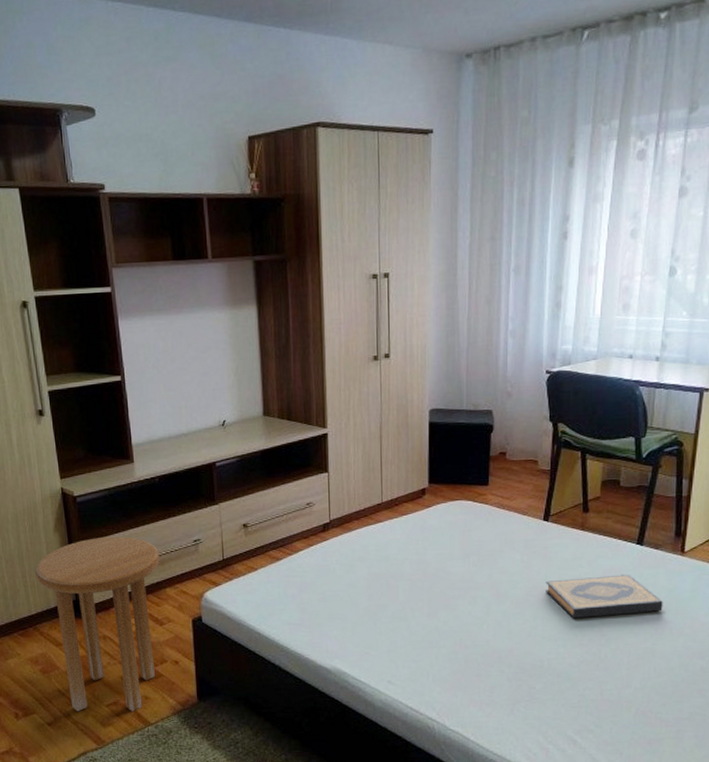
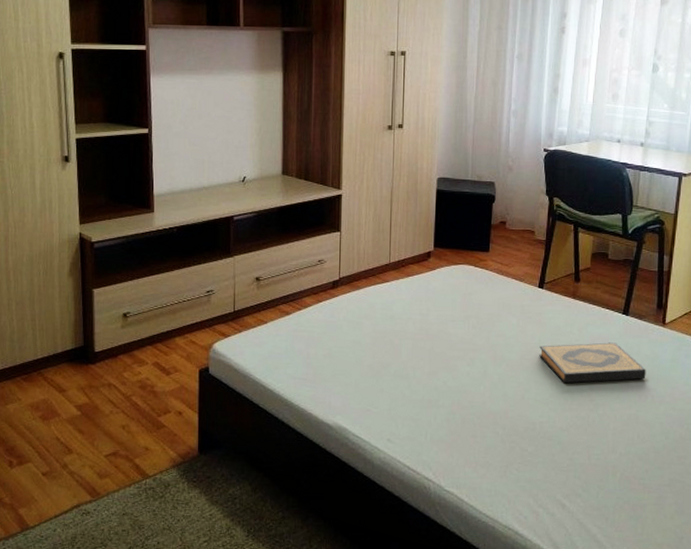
side table: present [35,536,160,712] -> none [45,283,172,463]

